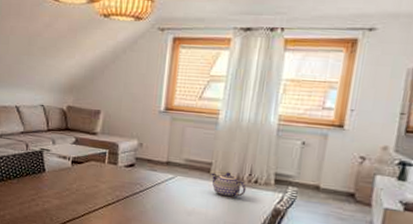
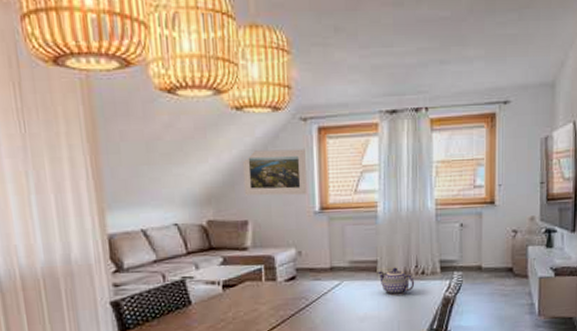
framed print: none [100,52,159,96] -> present [242,149,307,196]

